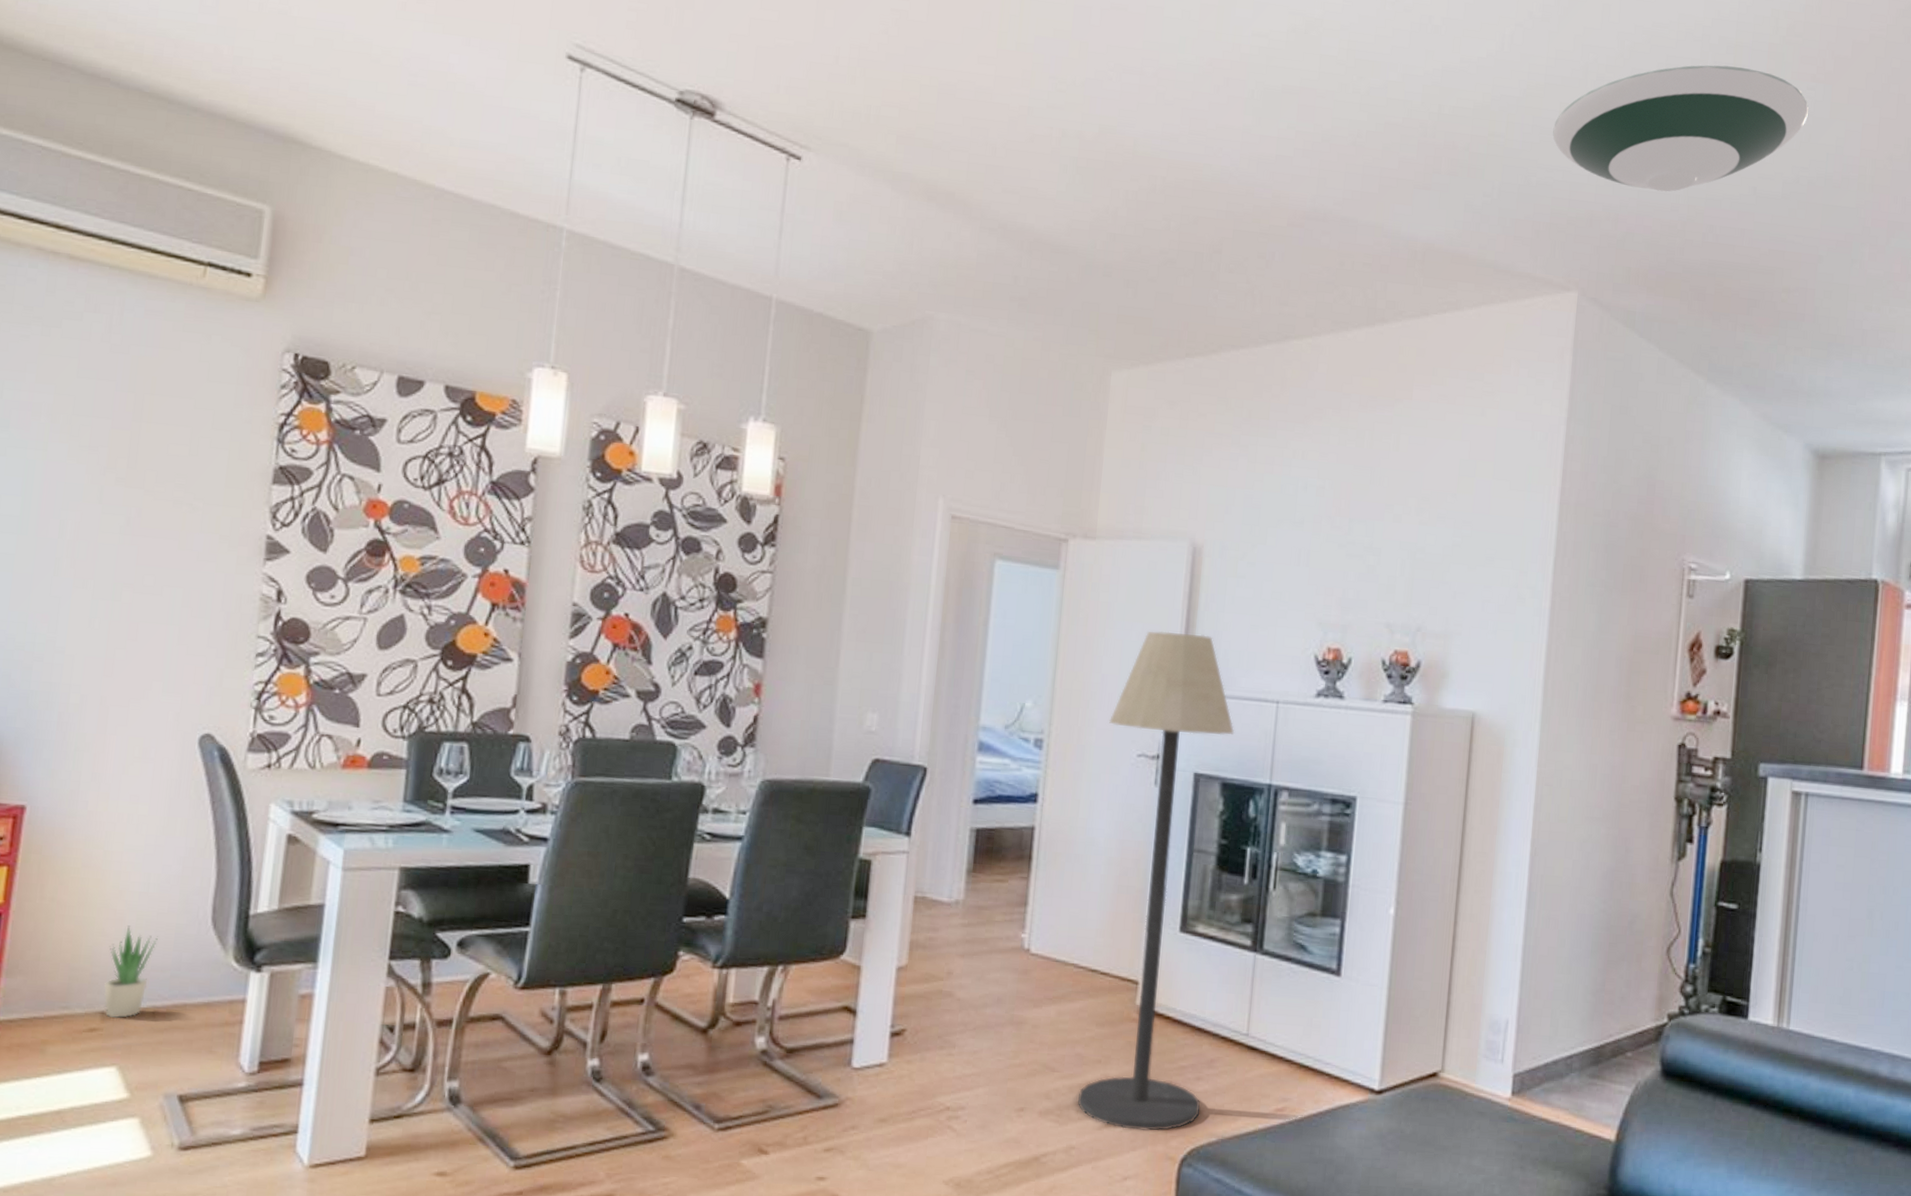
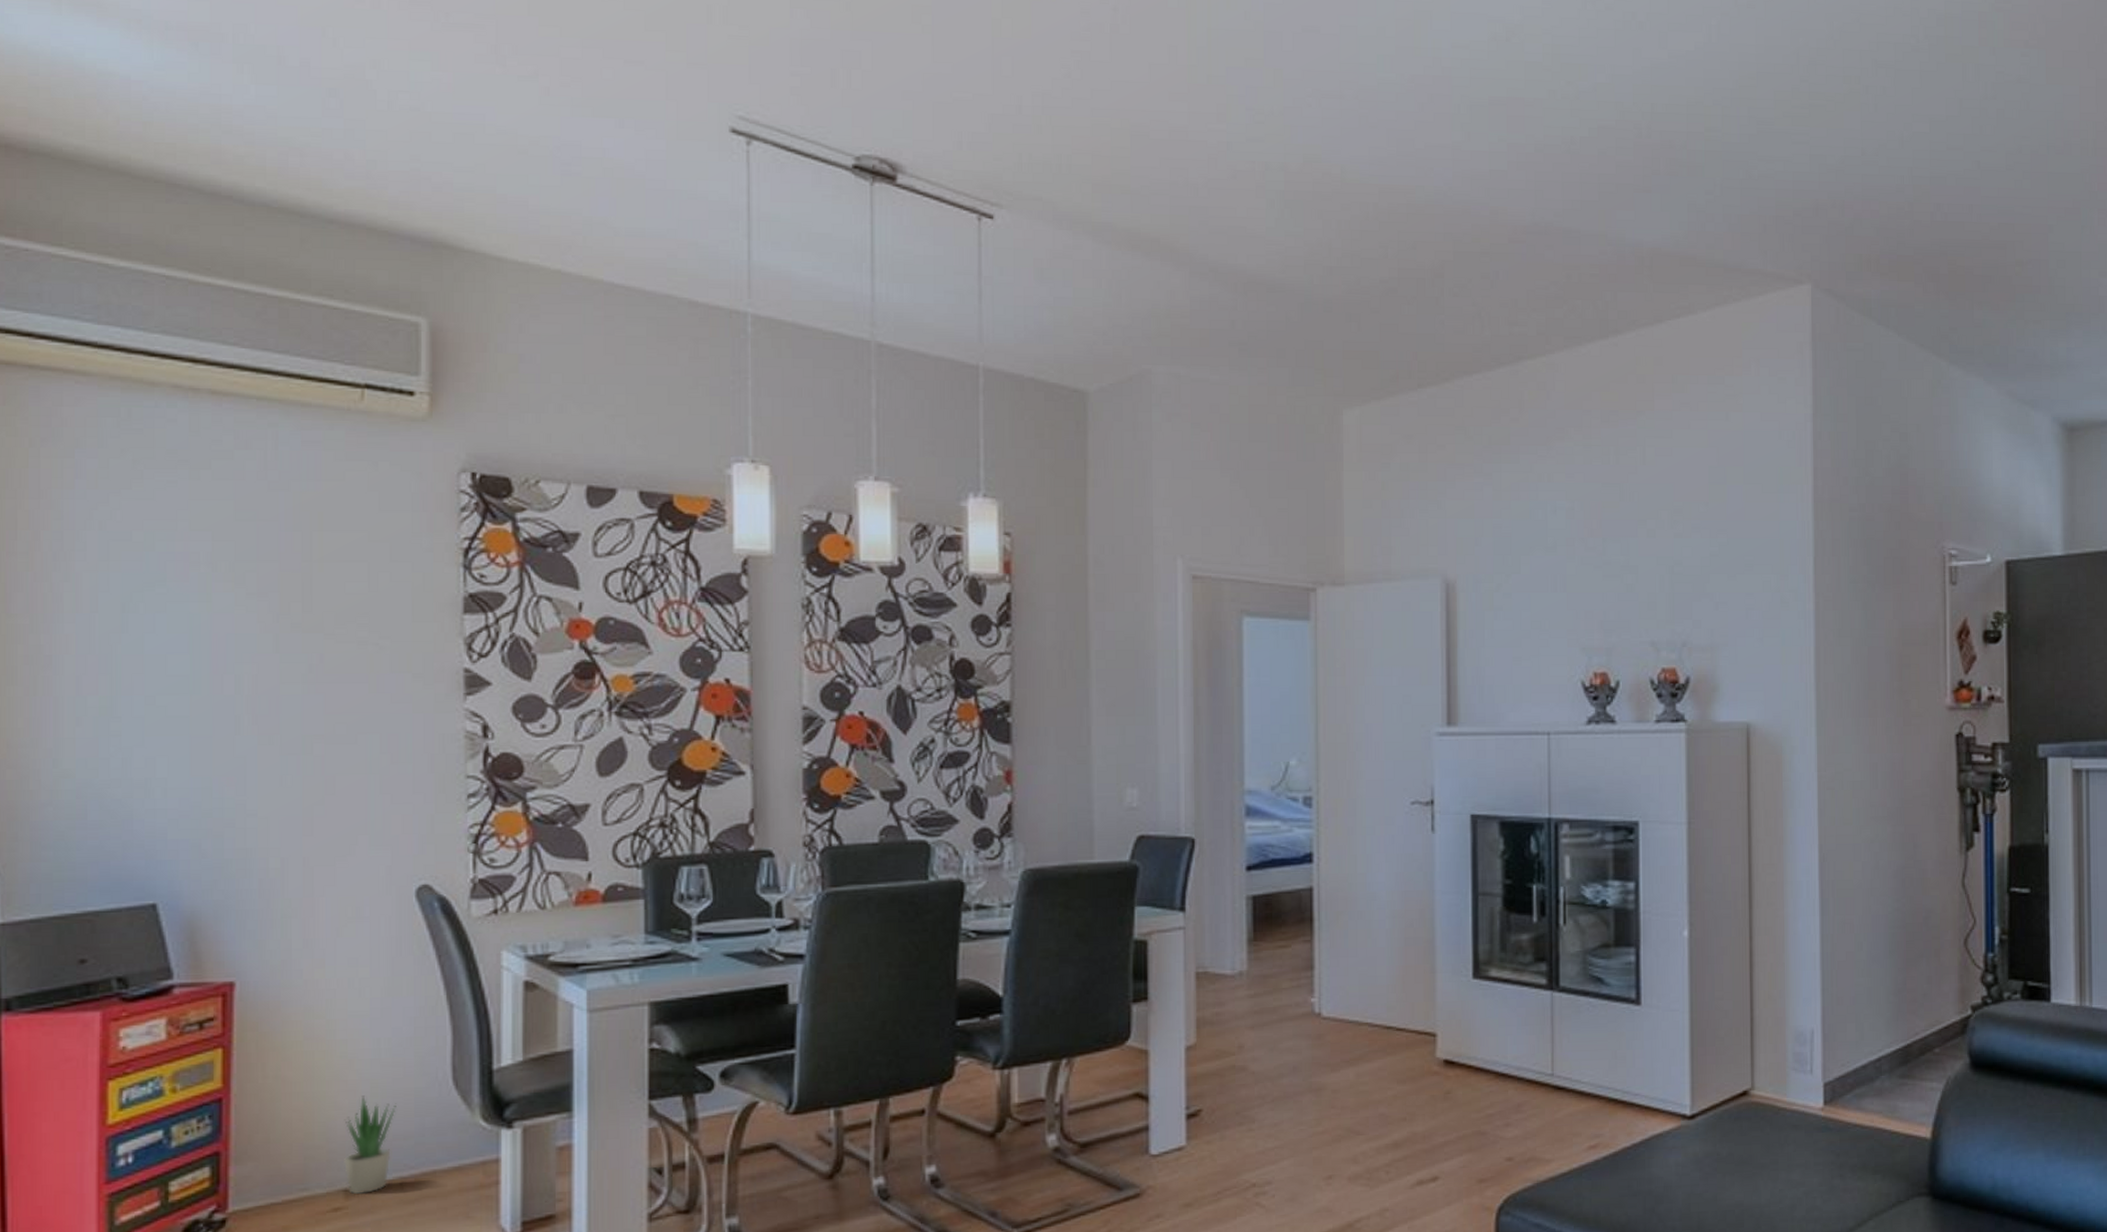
floor lamp: present [1077,631,1235,1131] -> none [1377,672,1512,1185]
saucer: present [1553,65,1809,192] -> none [1770,38,2025,174]

